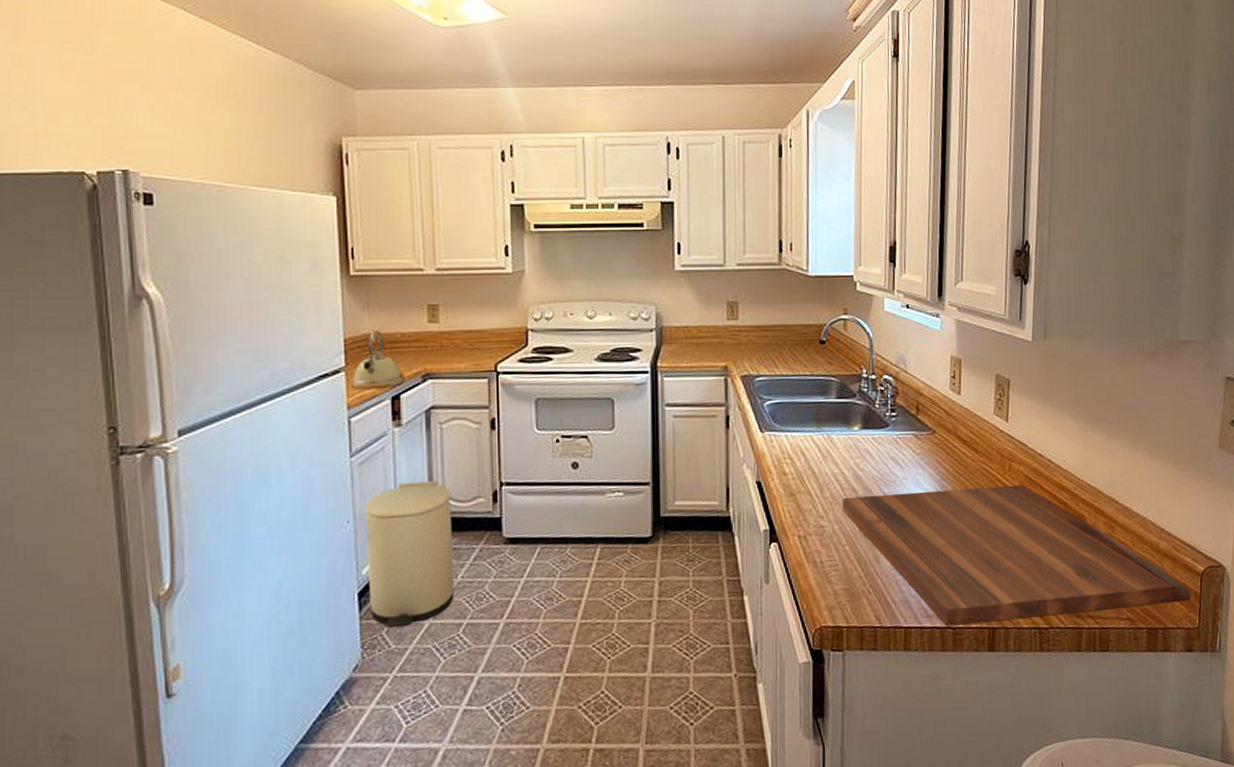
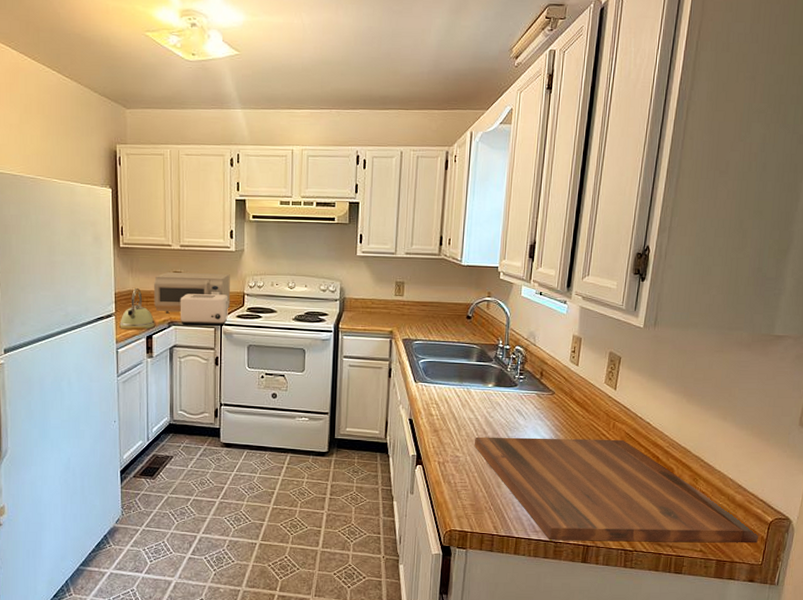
pedal bin: present [365,479,455,629] -> none [126,397,186,497]
microwave: none [399,304,510,363] -> present [153,272,231,314]
toaster: none [438,332,508,377] -> present [180,294,230,326]

